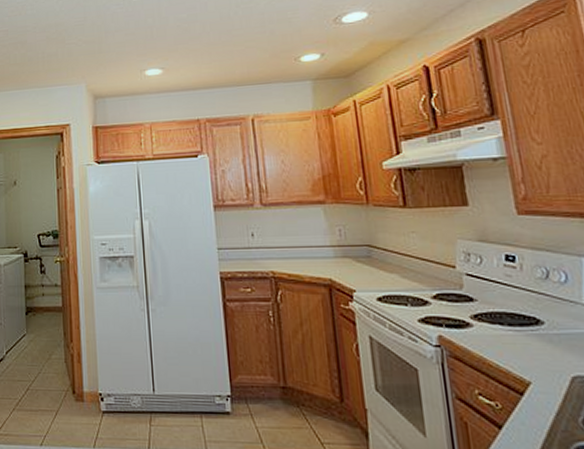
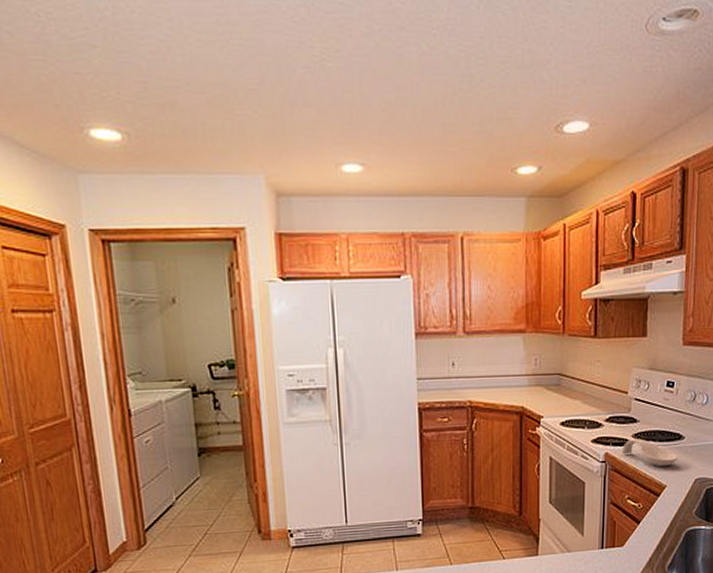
spoon rest: none [460,321,540,358] -> present [622,439,678,467]

